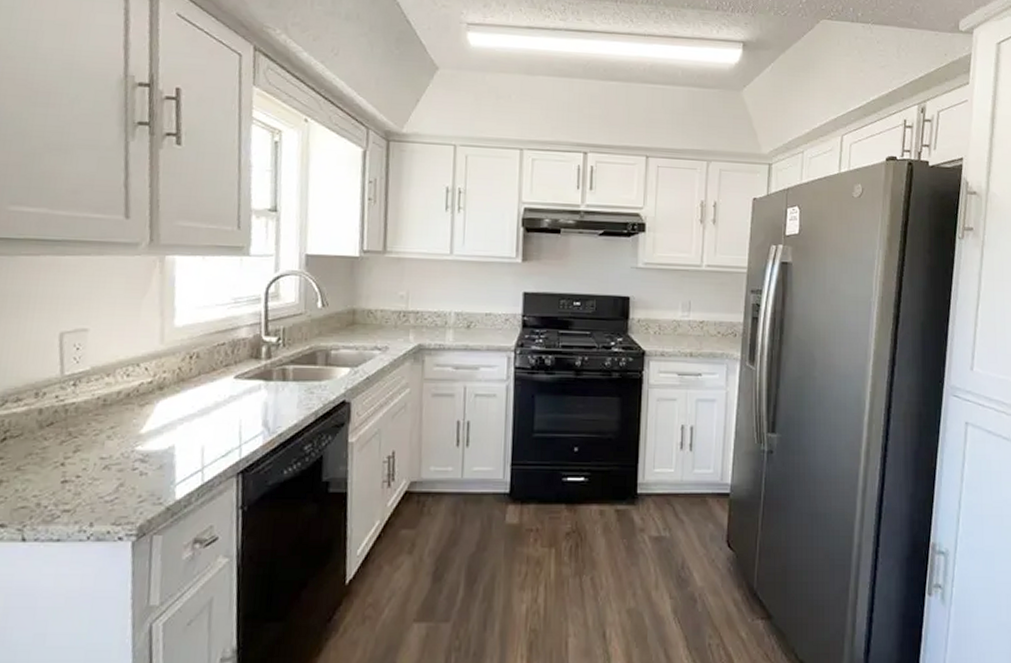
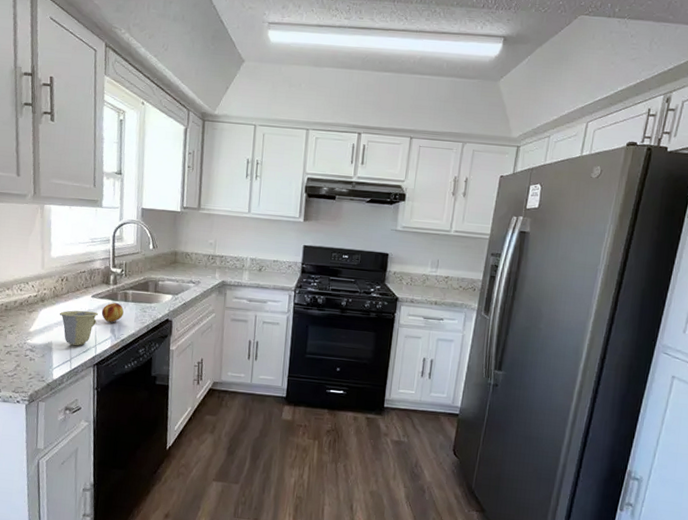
cup: none [185,397,244,449] -> present [59,310,98,346]
fruit: none [248,384,281,411] -> present [101,303,124,322]

